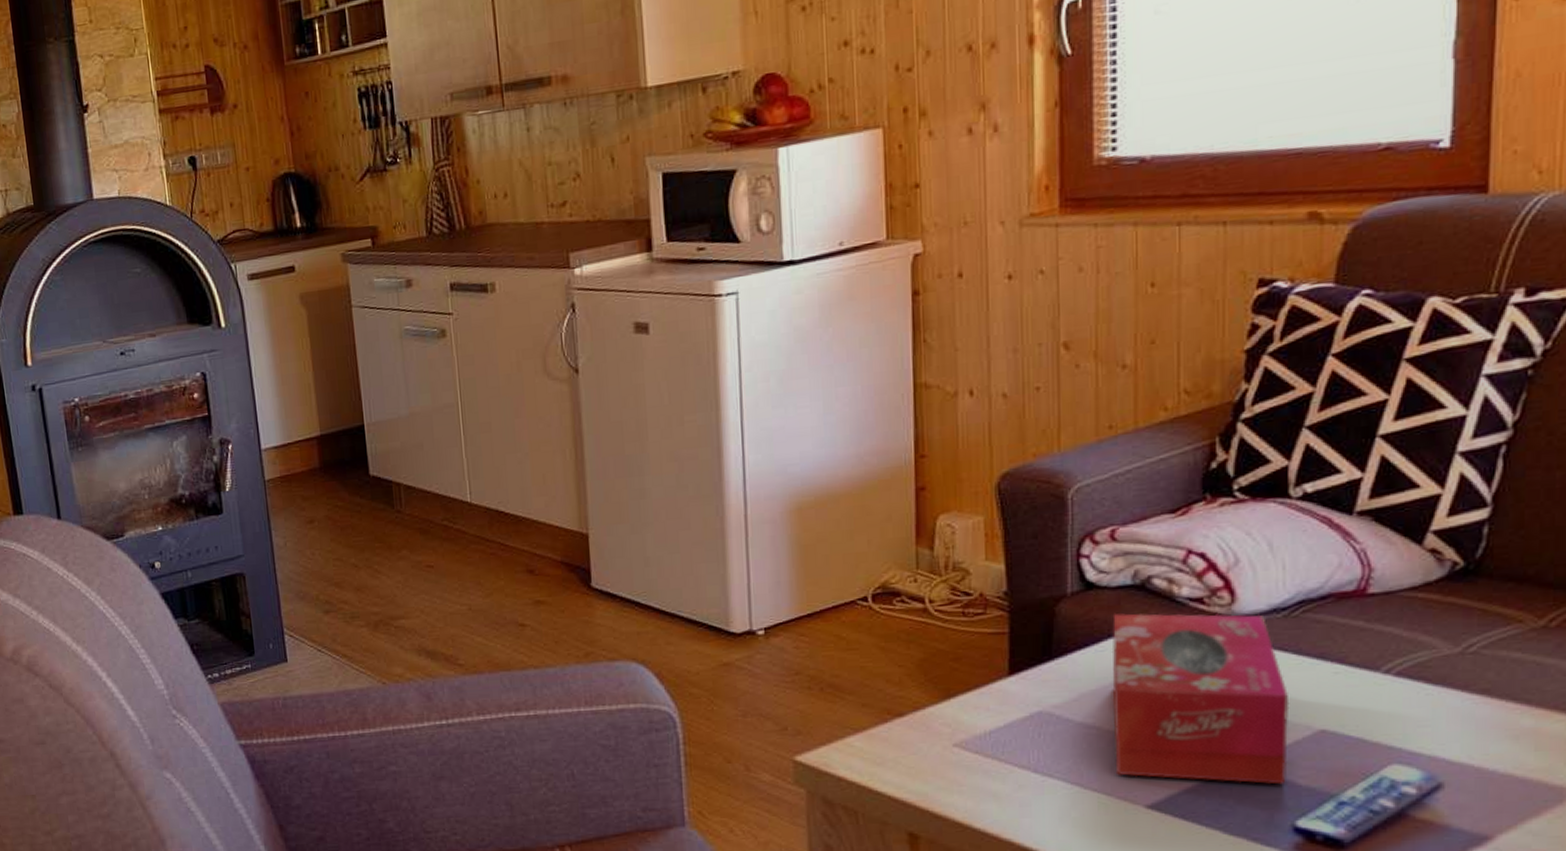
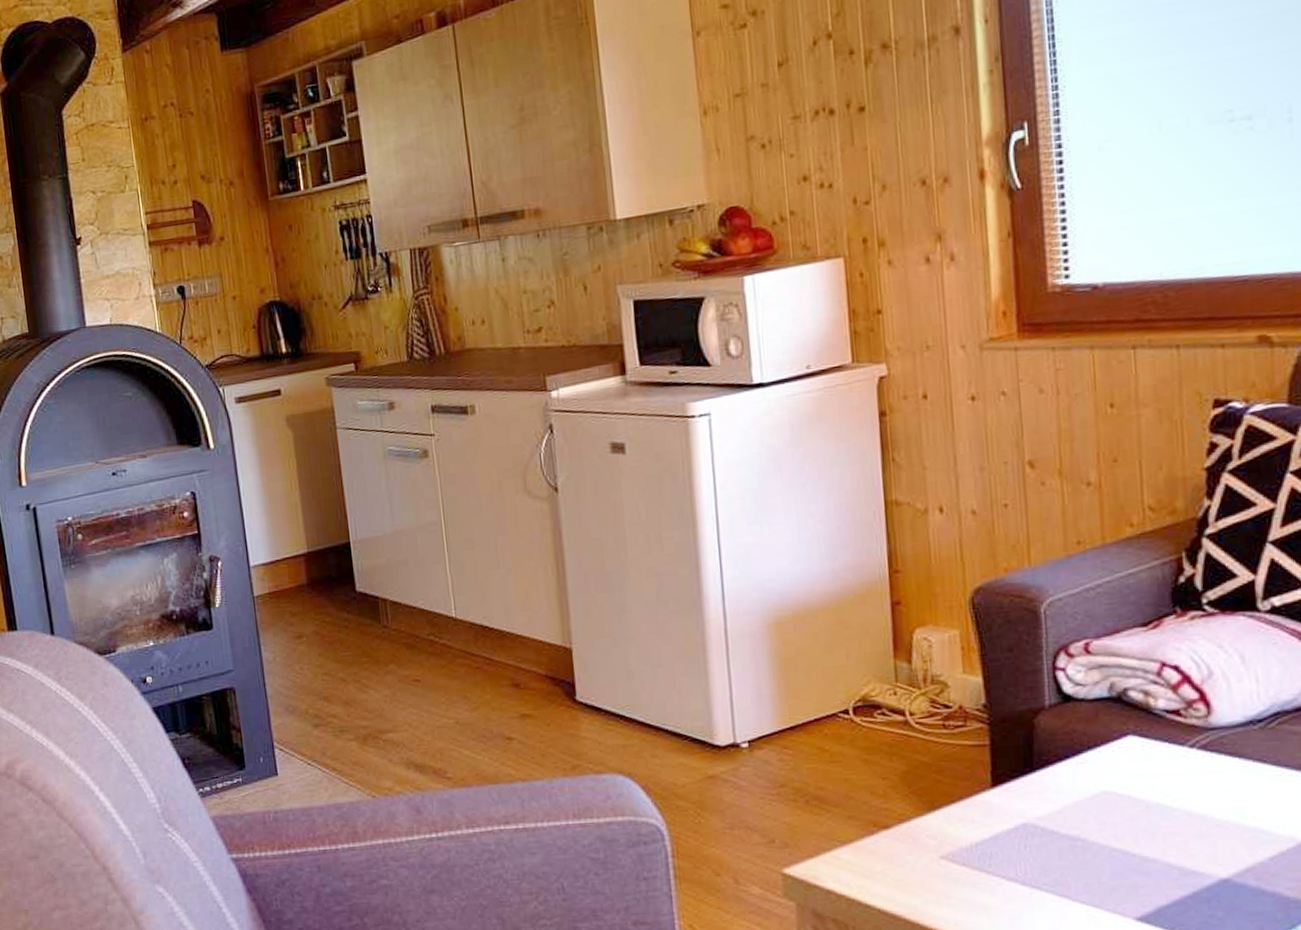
tissue box: present [1111,613,1290,785] -> none [1091,725,1274,897]

